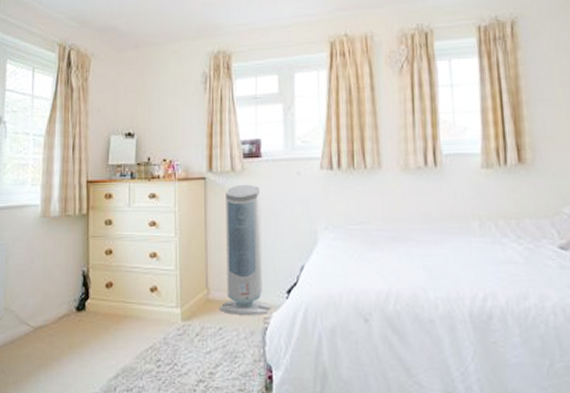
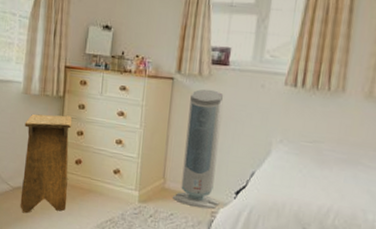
stool: none [43,234,99,357] -> present [20,114,73,214]

